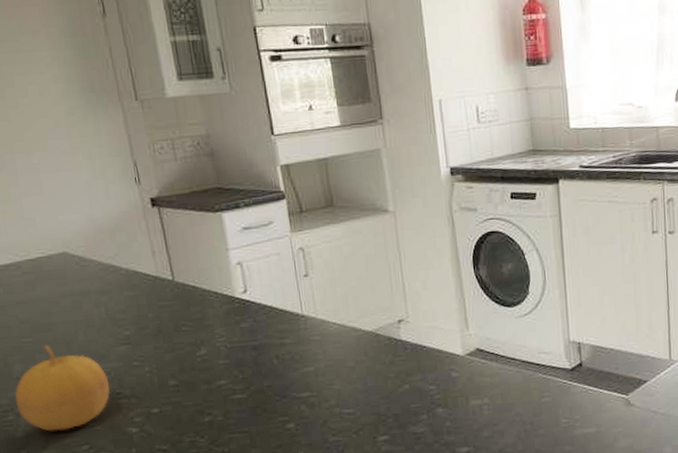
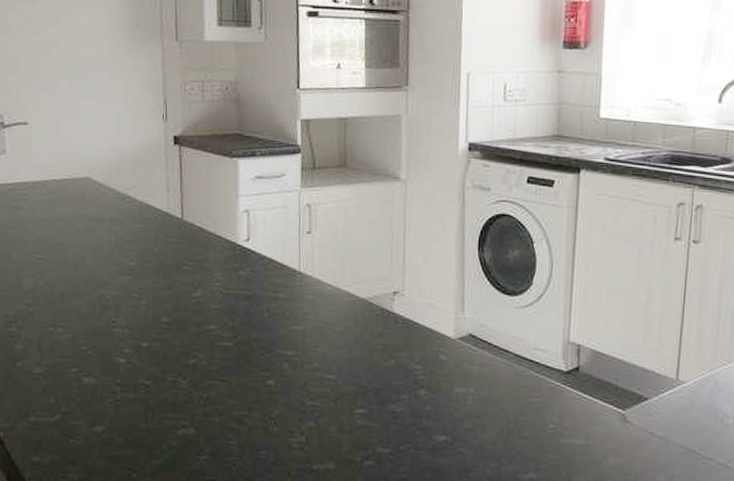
fruit: present [14,345,110,432] -> none [20,264,107,350]

